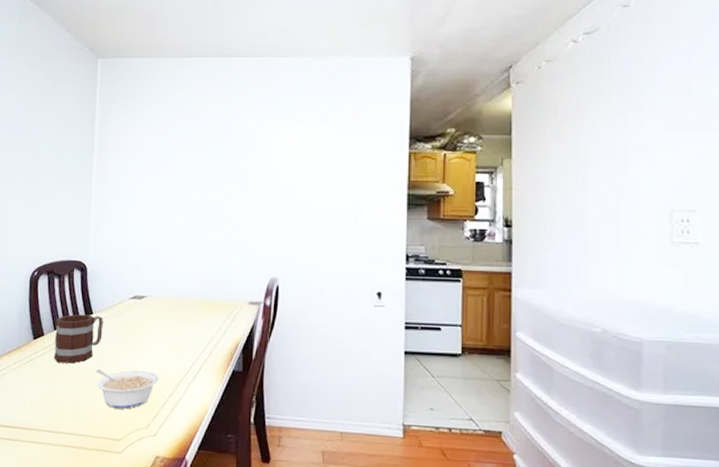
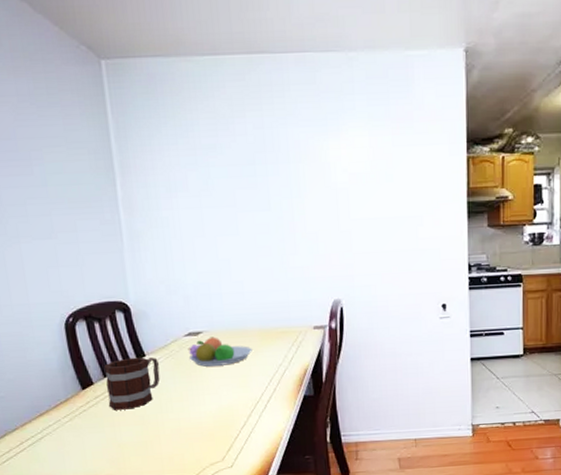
legume: present [96,369,159,409] -> none [159,407,229,447]
fruit bowl: none [130,302,189,331] -> present [187,337,253,367]

